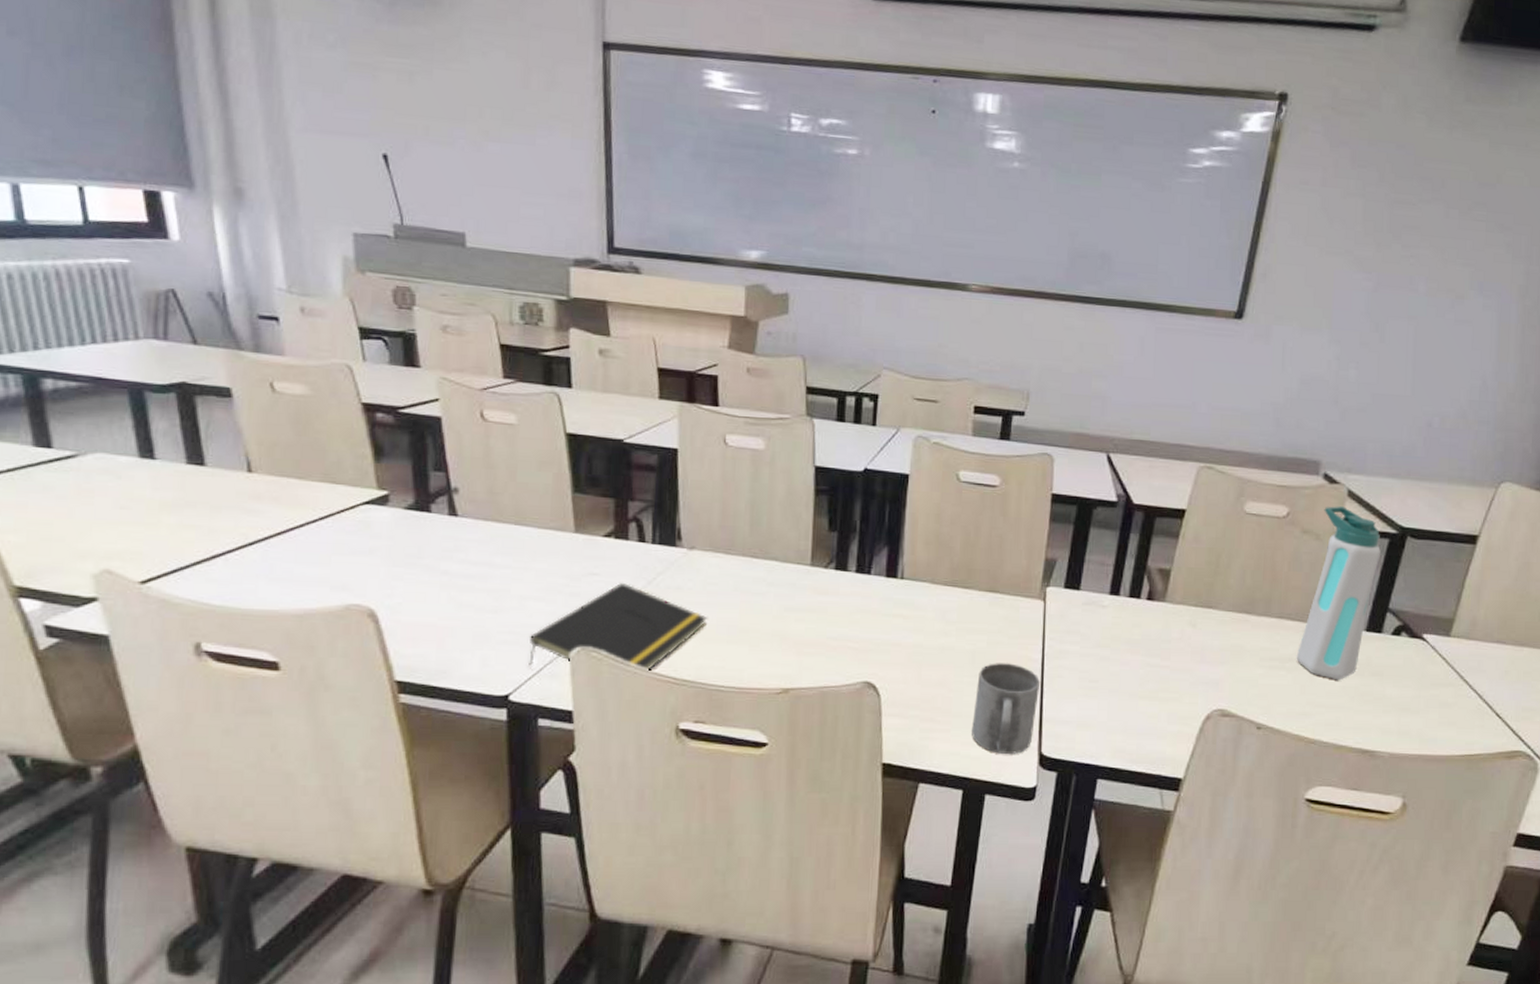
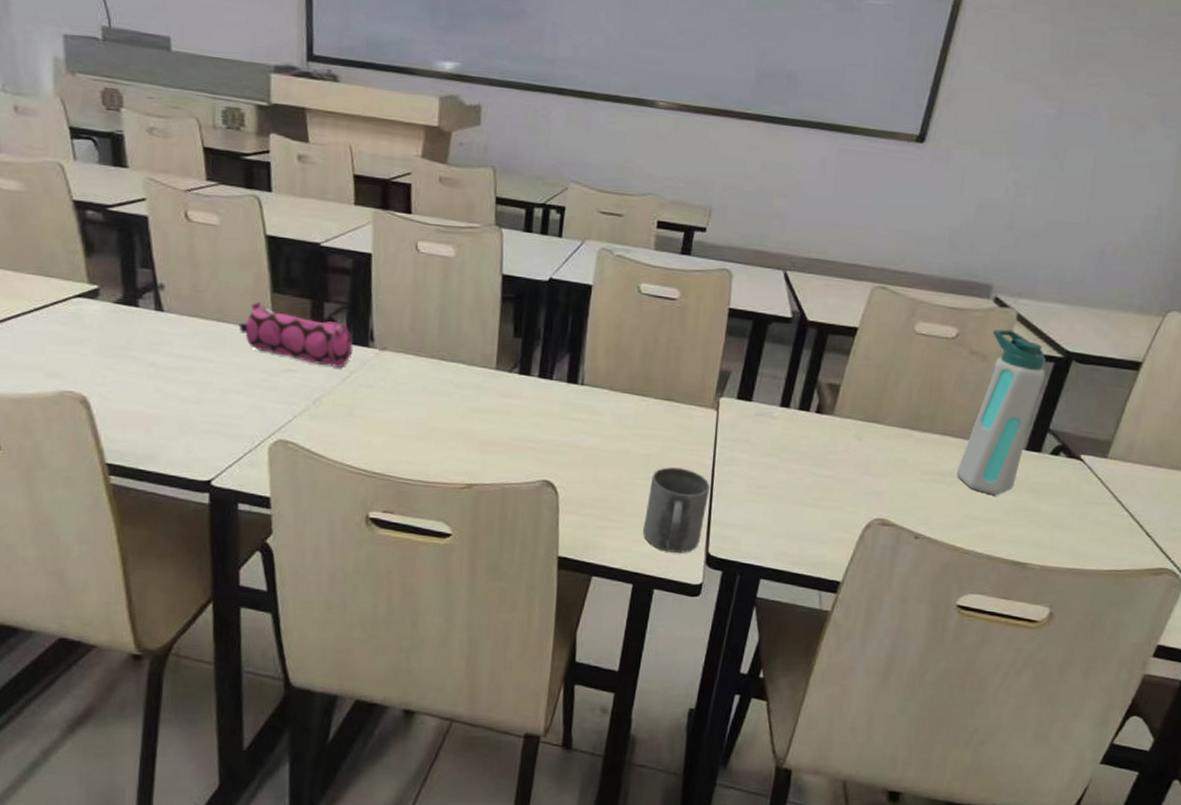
notepad: present [529,582,708,672] -> none [229,378,398,464]
pencil case: none [538,502,660,570] -> present [238,301,353,368]

